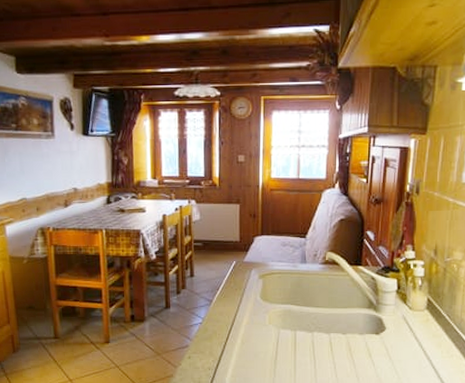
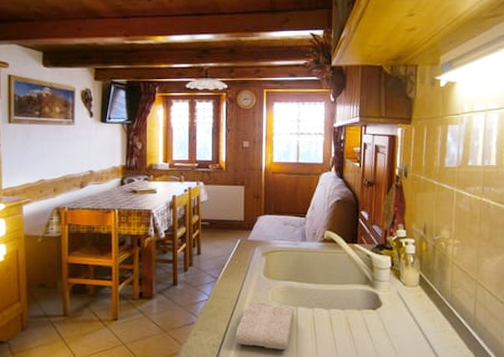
washcloth: none [230,326,293,373] -> present [234,302,295,350]

